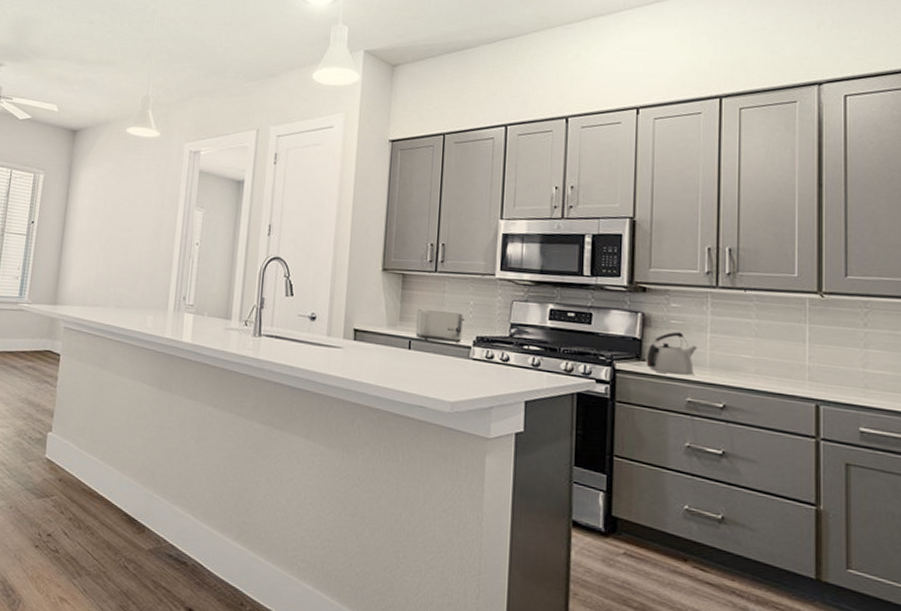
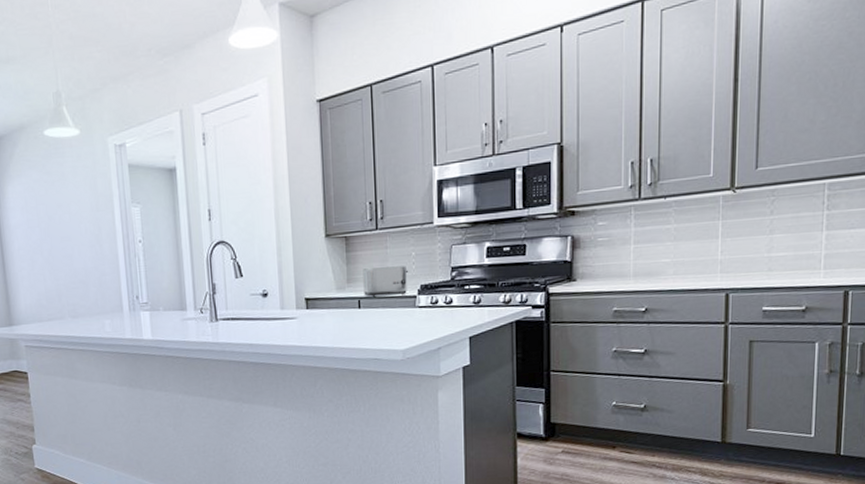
kettle: present [646,331,698,377] -> none [576,248,622,291]

